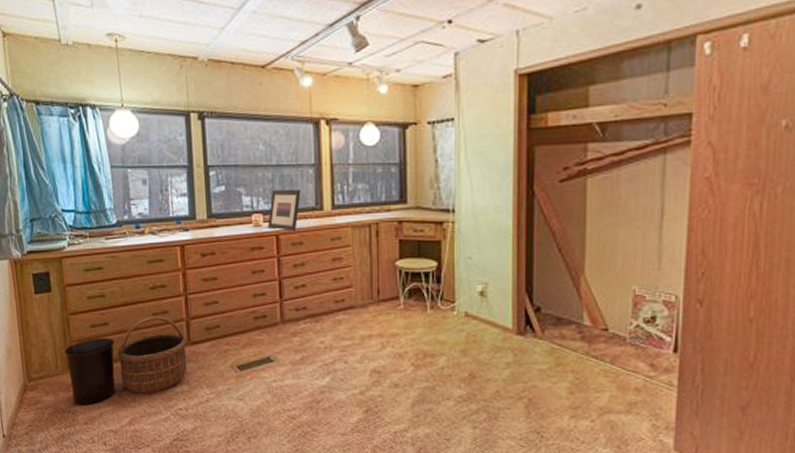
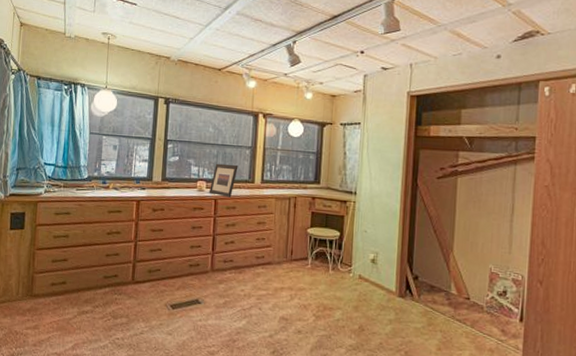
waste bin: present [65,337,116,406] -> none [27,271,70,330]
basket: present [117,316,187,393] -> none [71,257,131,323]

